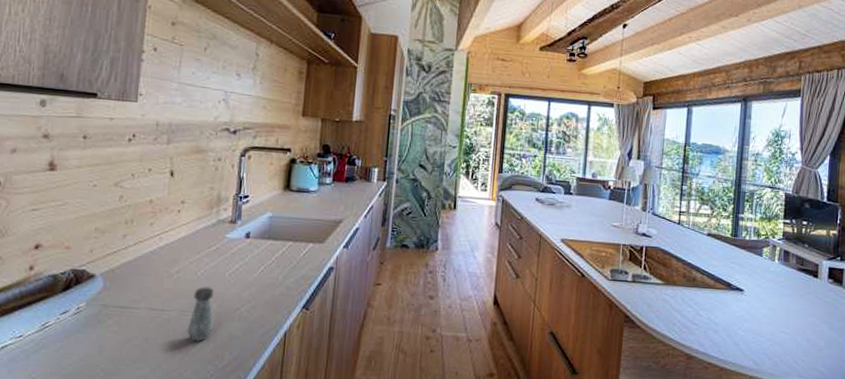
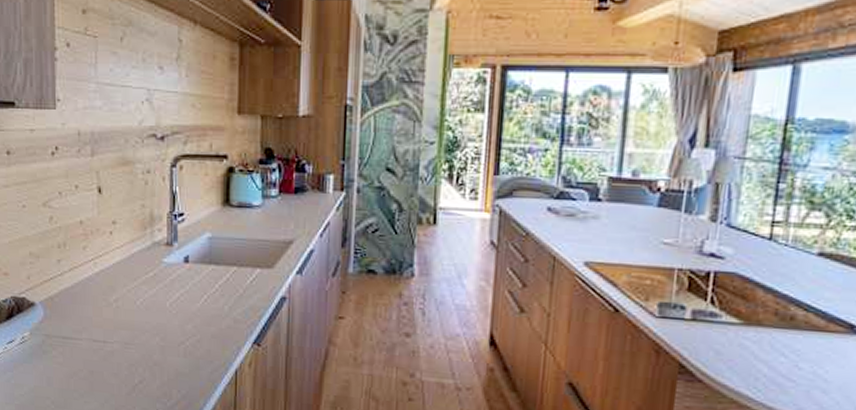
salt shaker: present [187,287,215,342] -> none [131,317,159,377]

